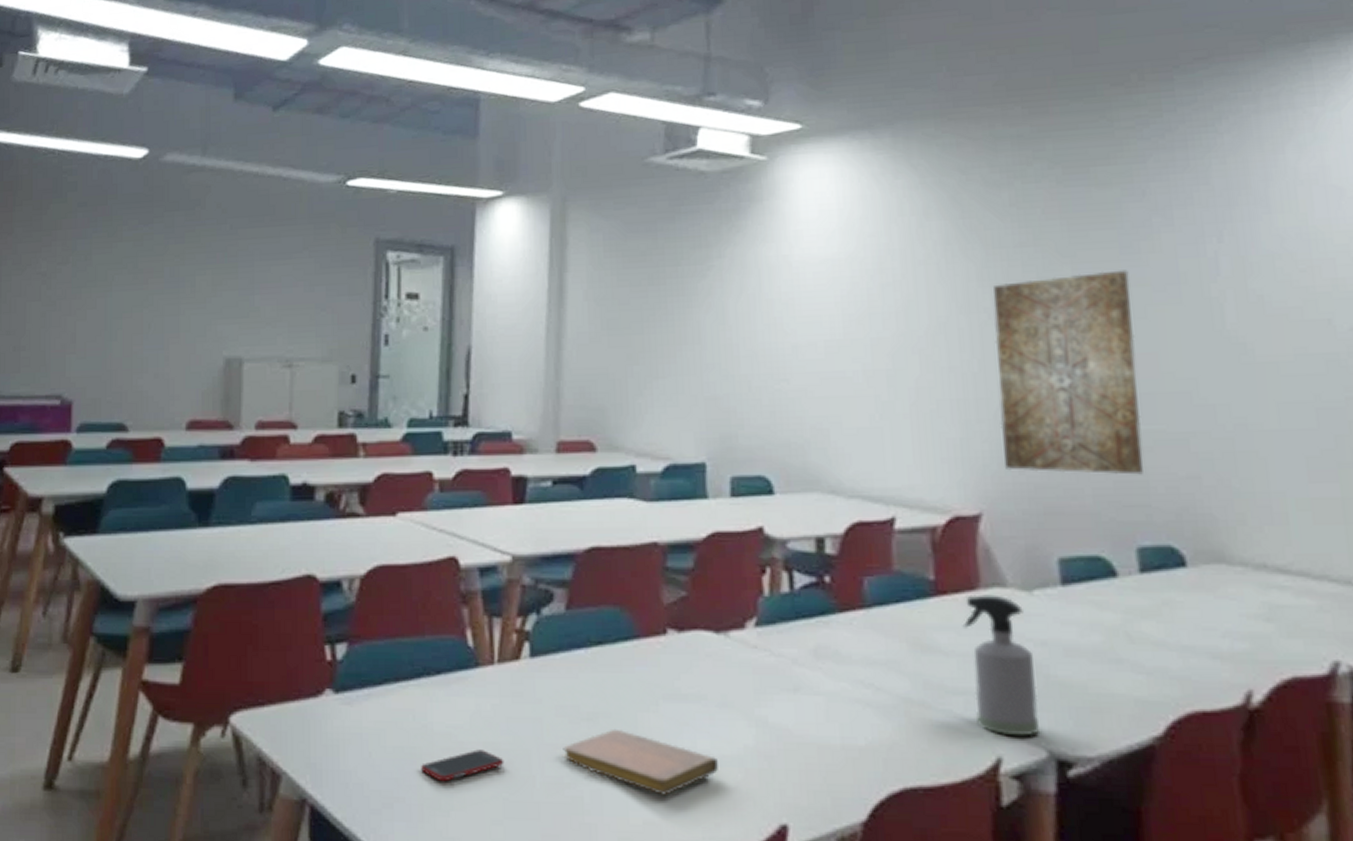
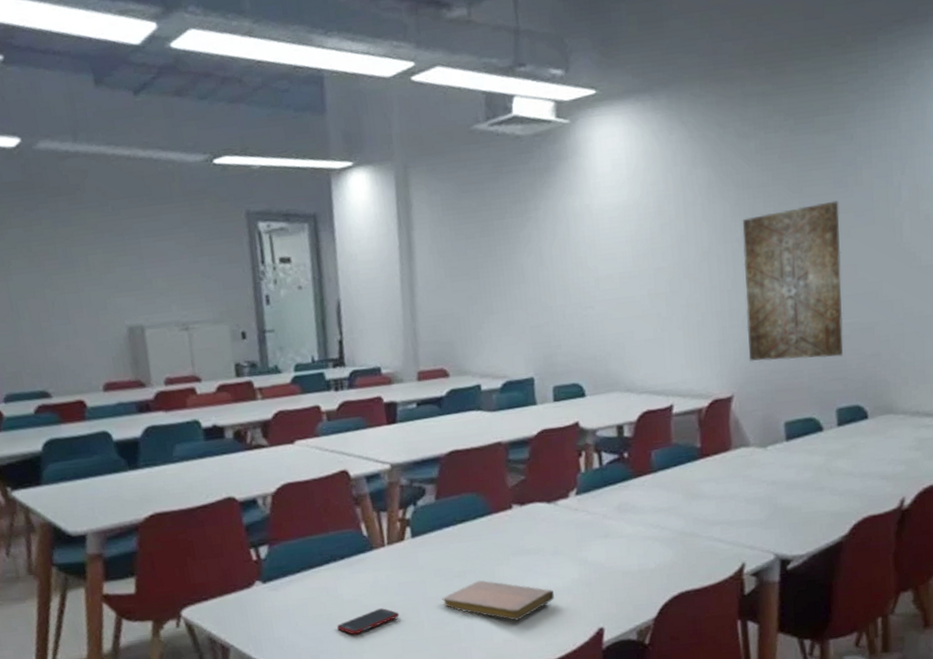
spray bottle: present [962,594,1039,737] -> none [719,452,769,548]

